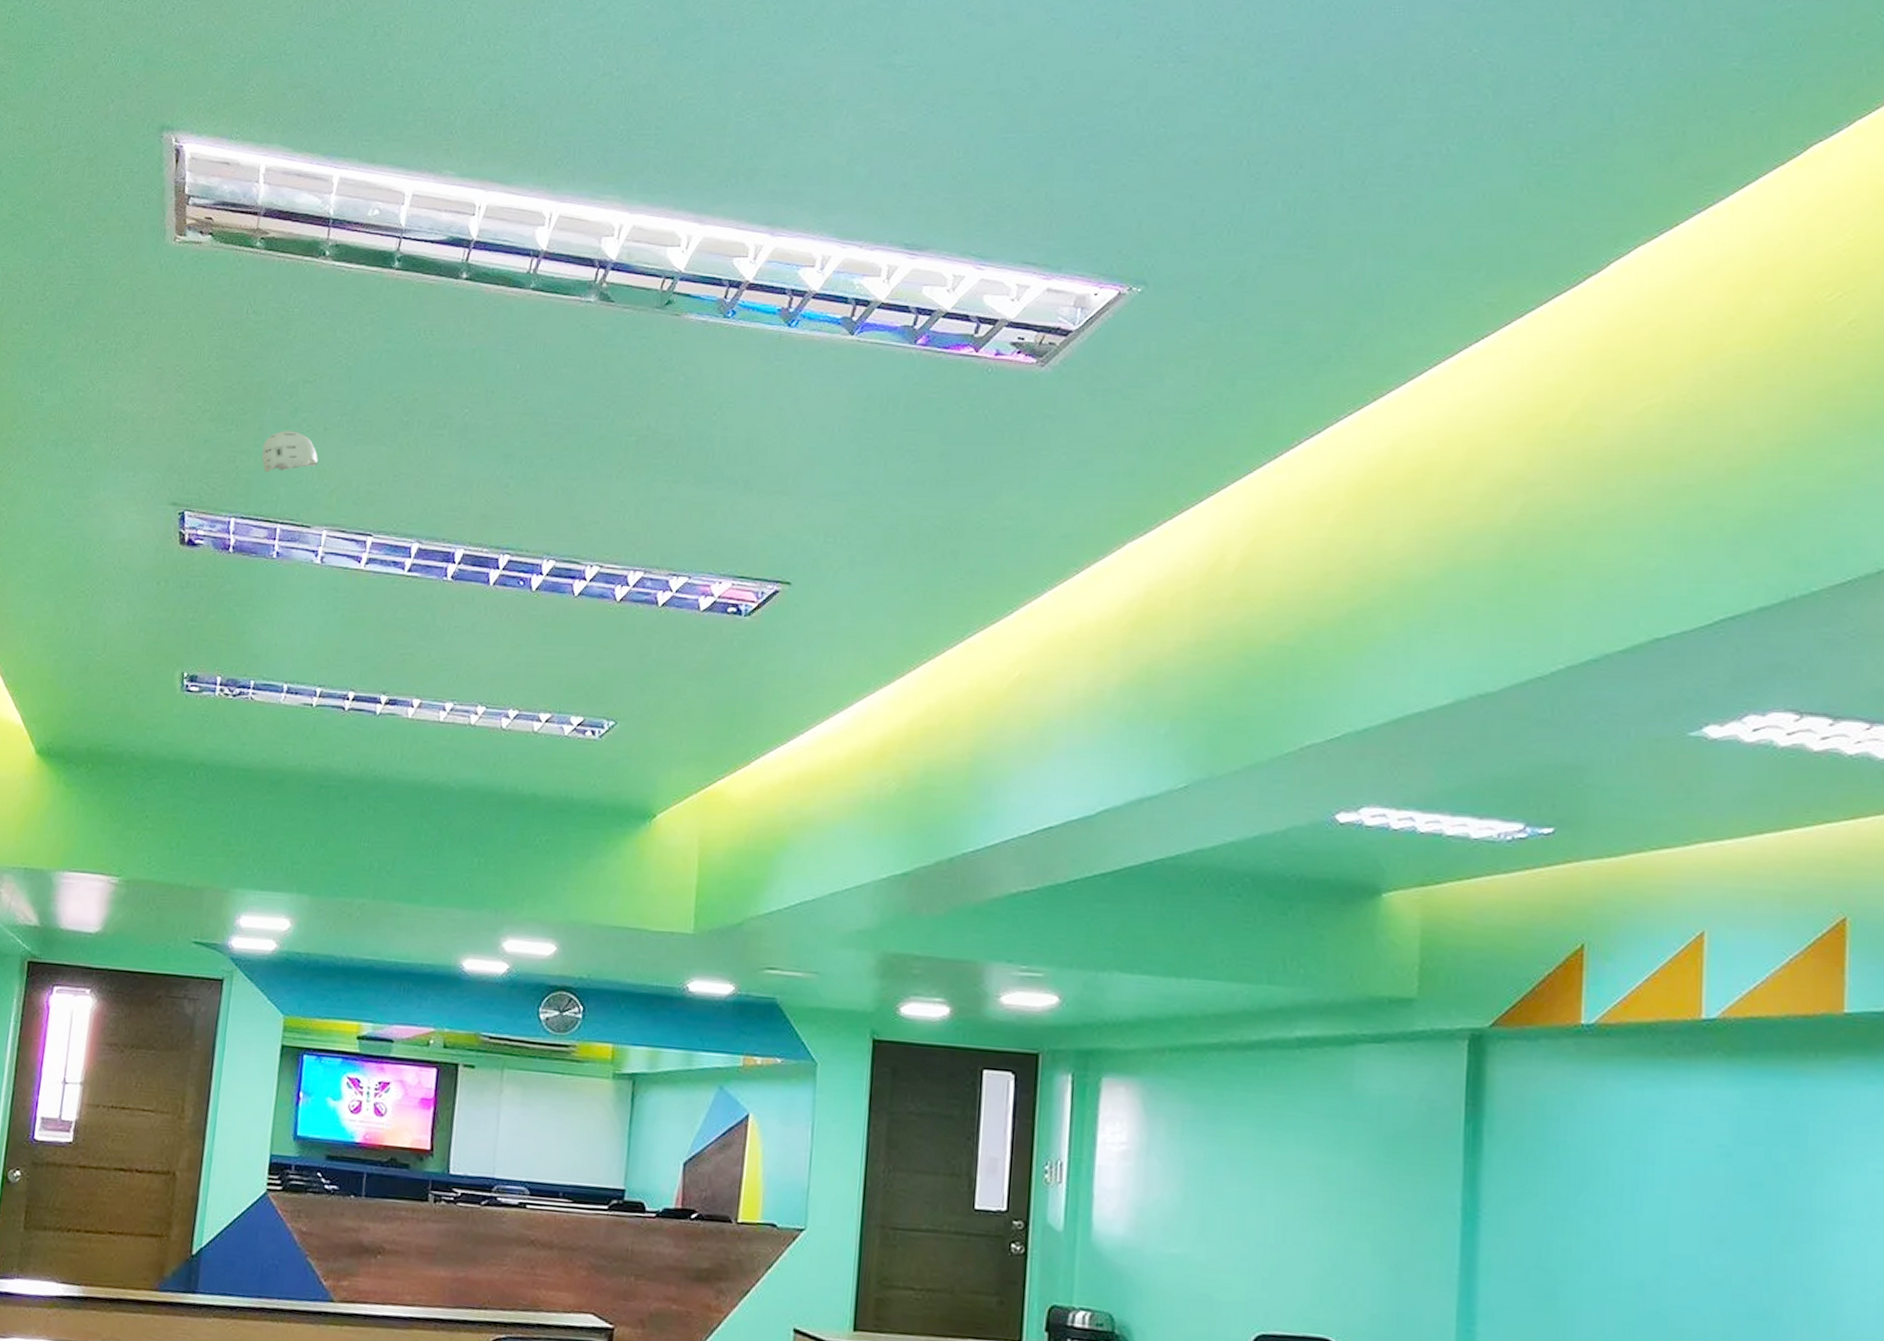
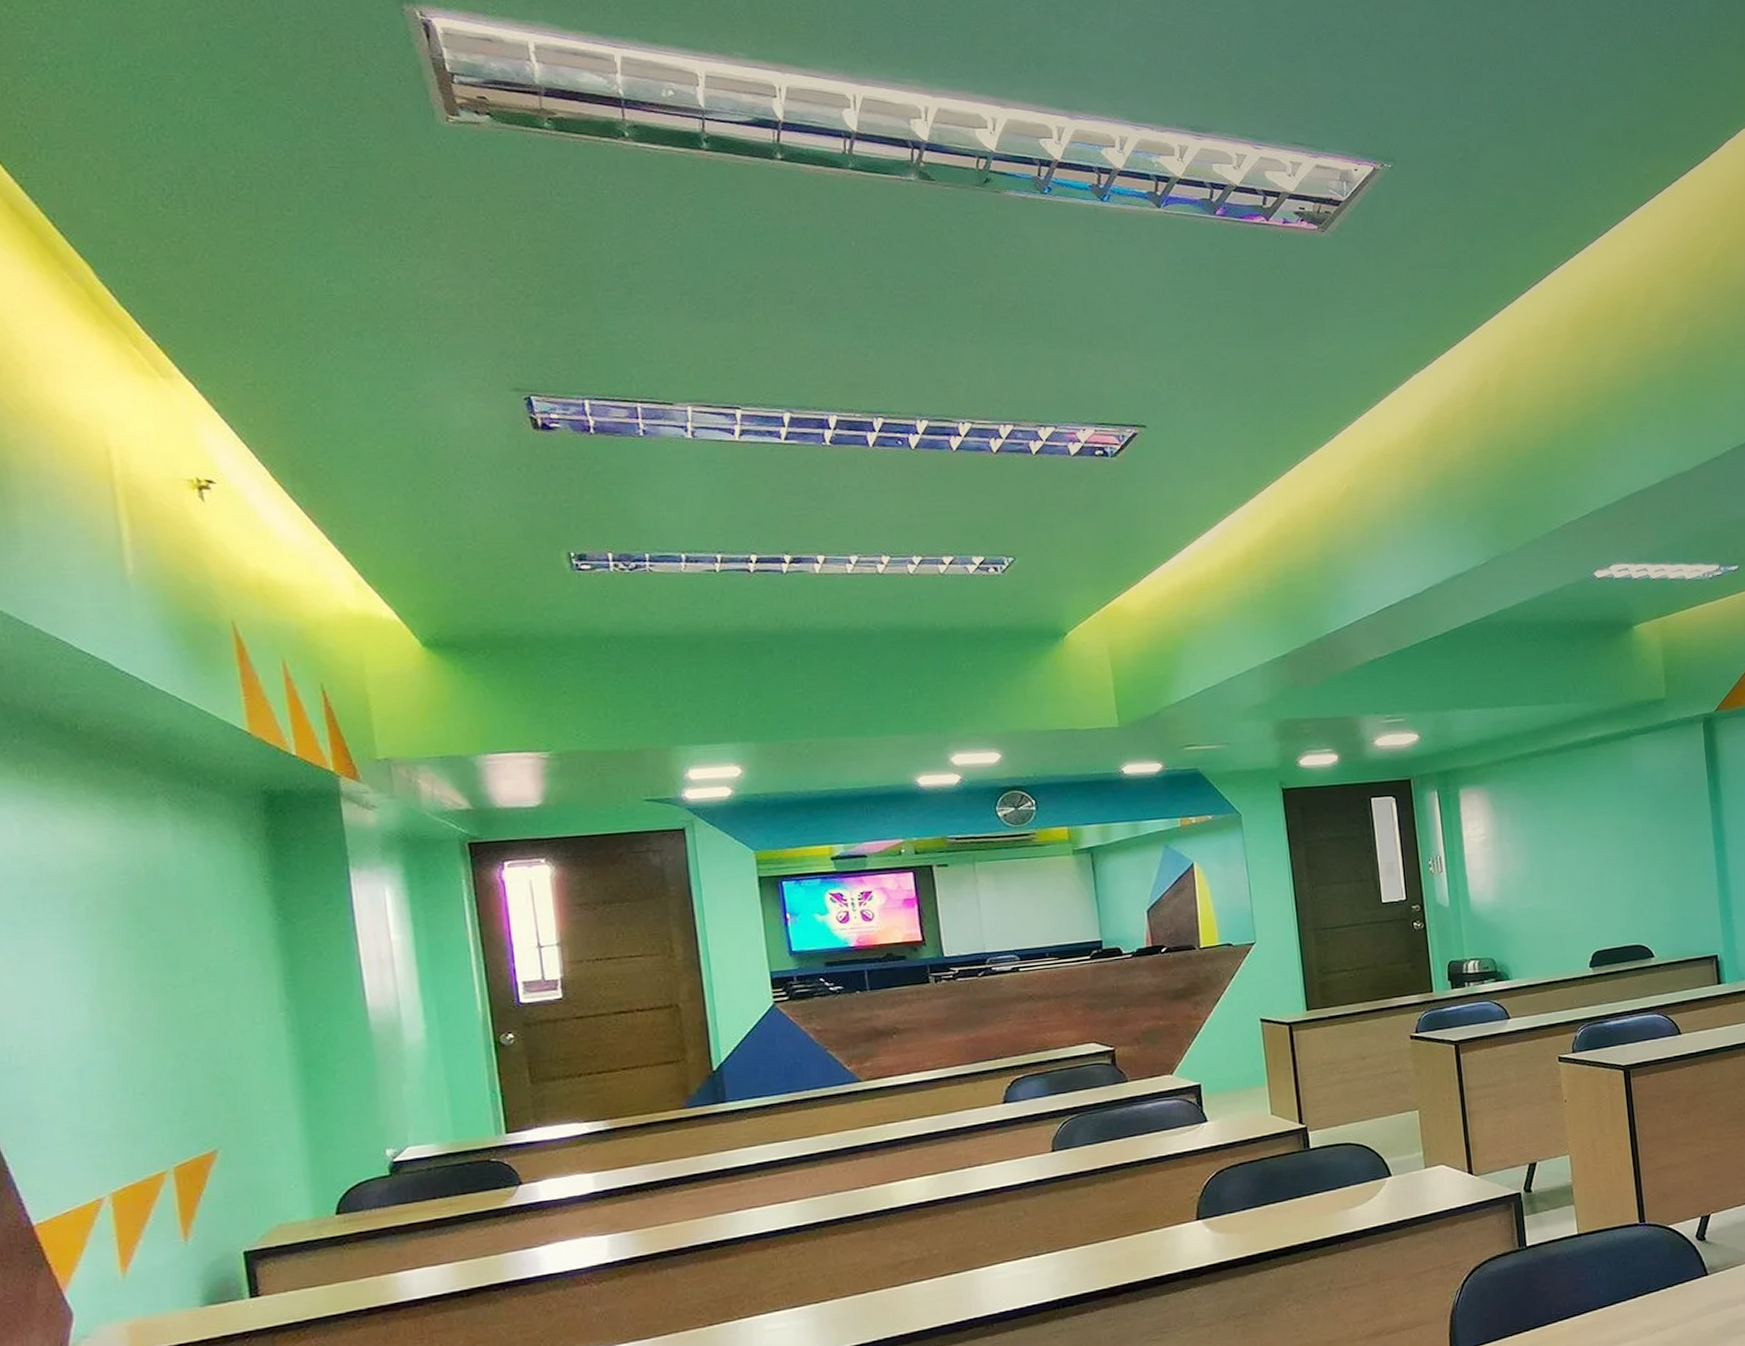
smoke detector: present [261,431,318,472] -> none [602,312,666,354]

